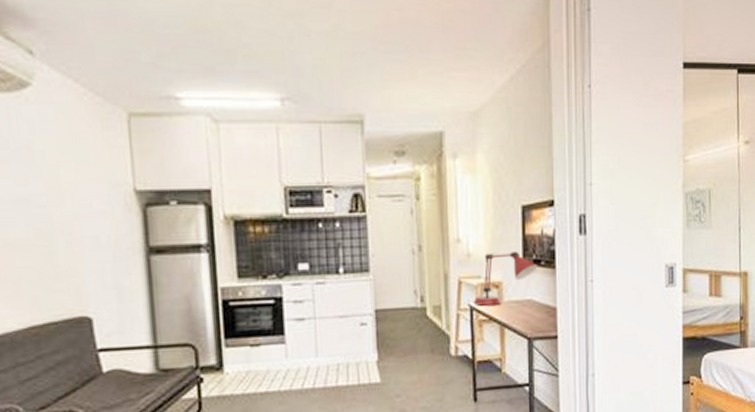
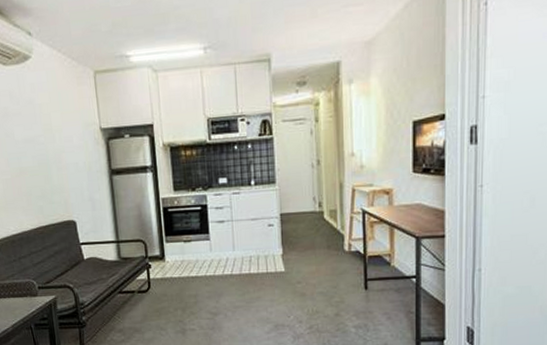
desk lamp: present [473,251,538,306] -> none [365,162,427,210]

